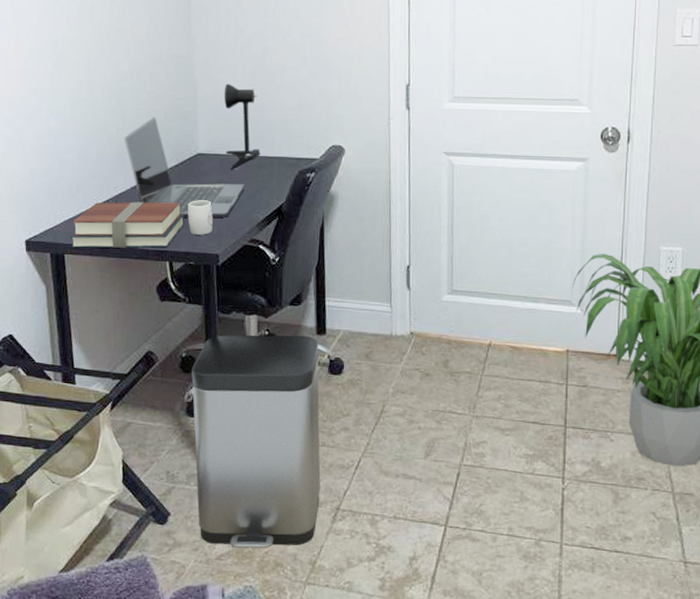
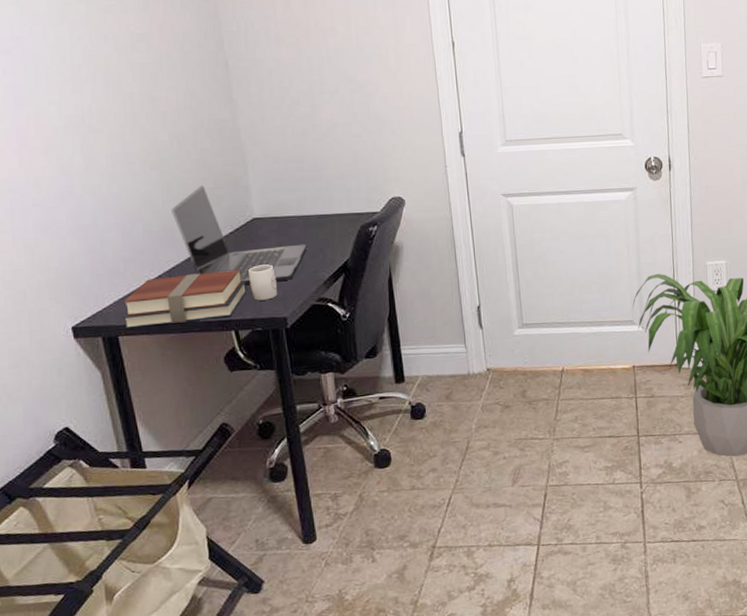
pedal bin: present [191,334,321,549] -> none [271,385,415,603]
desk lamp: present [224,83,261,171] -> none [274,145,320,232]

